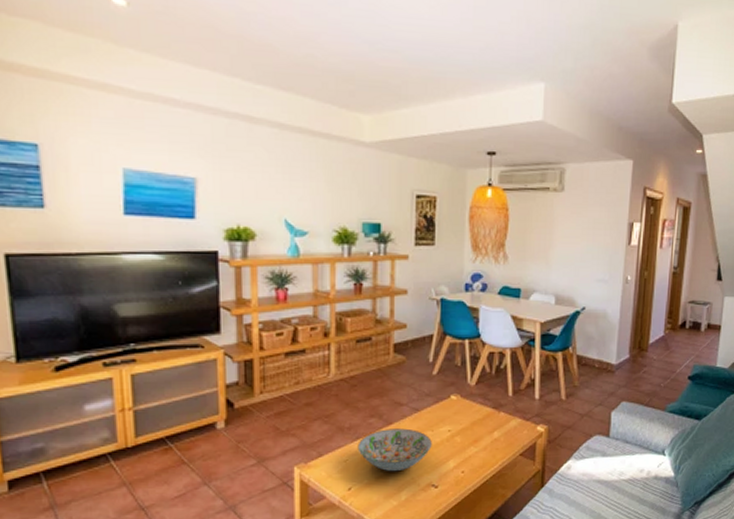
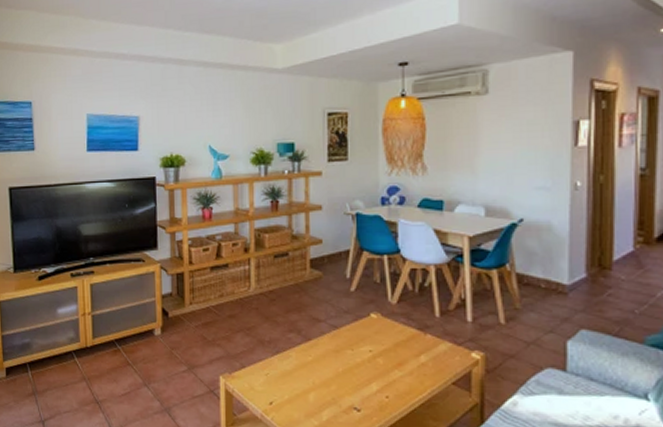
decorative bowl: present [357,428,432,472] -> none [277,345,352,390]

